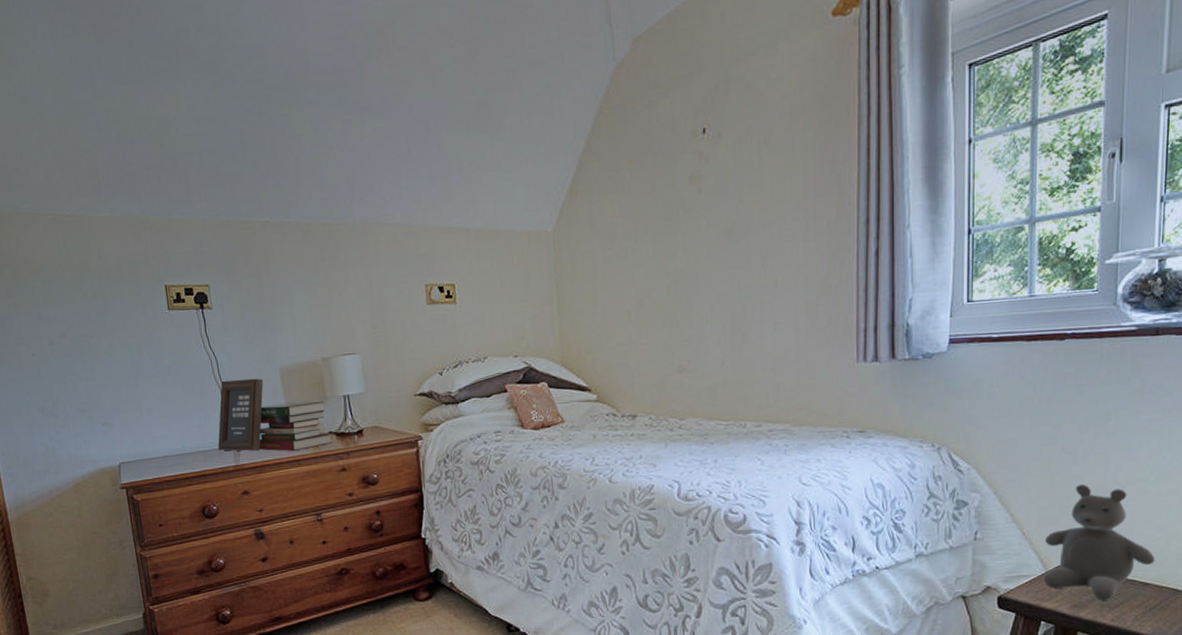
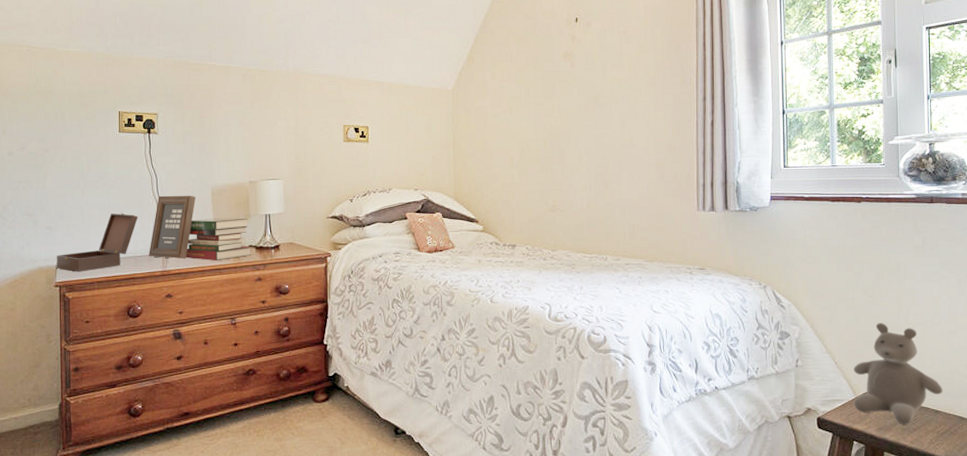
jewelry box: none [117,402,202,472] -> present [56,212,139,272]

